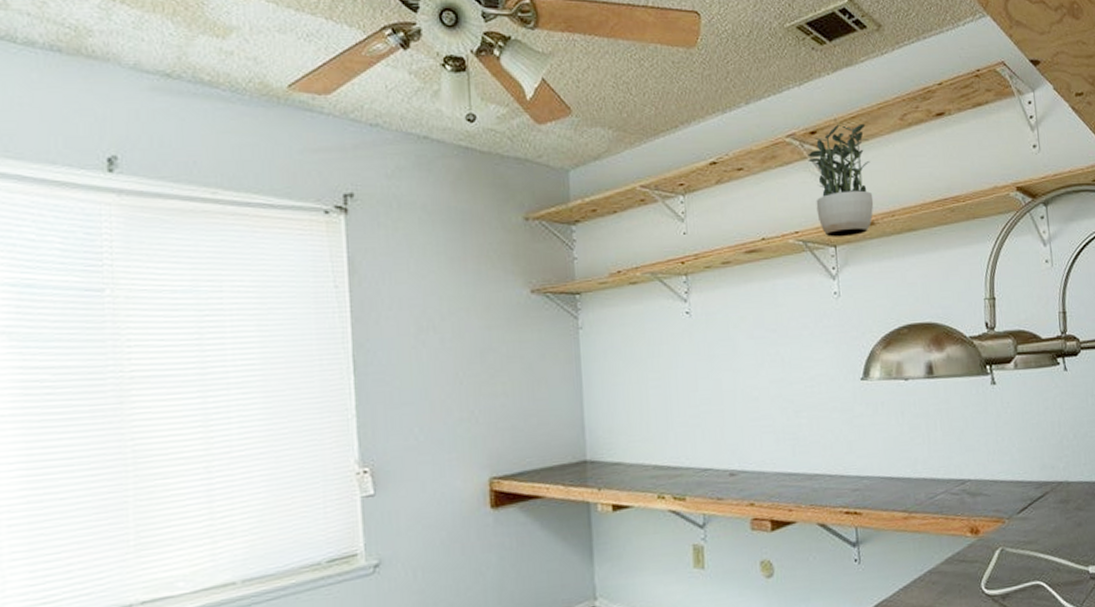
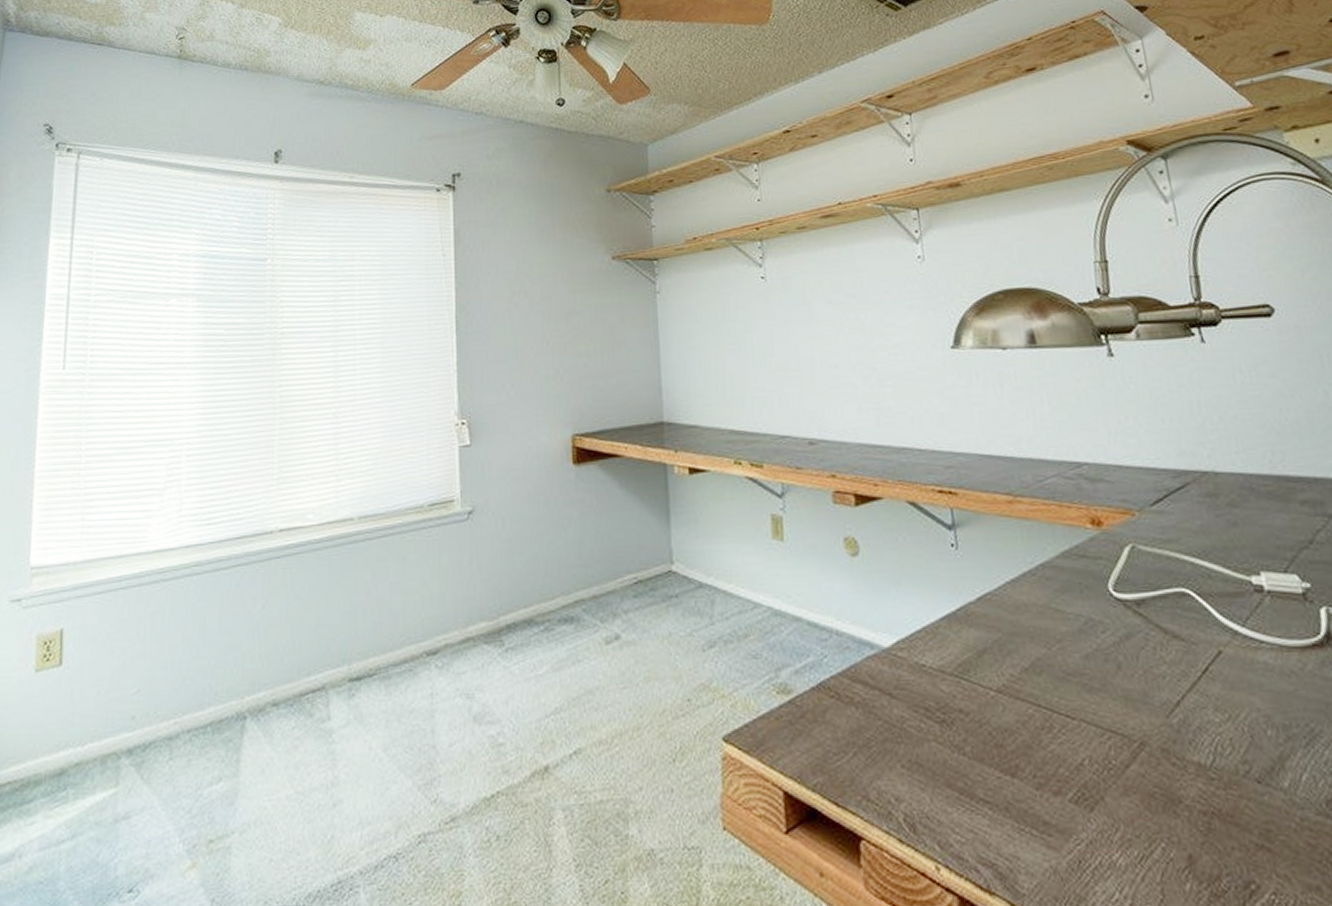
potted plant: present [808,123,874,237] -> none [885,84,959,200]

